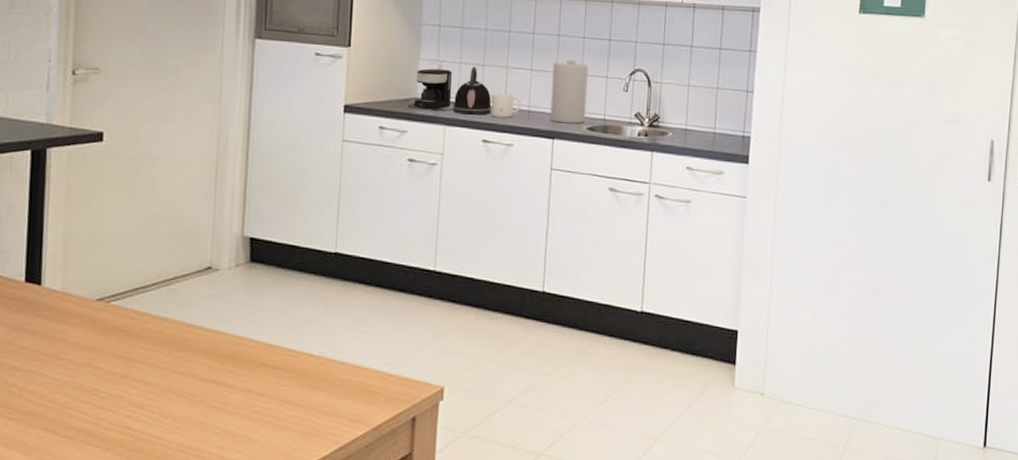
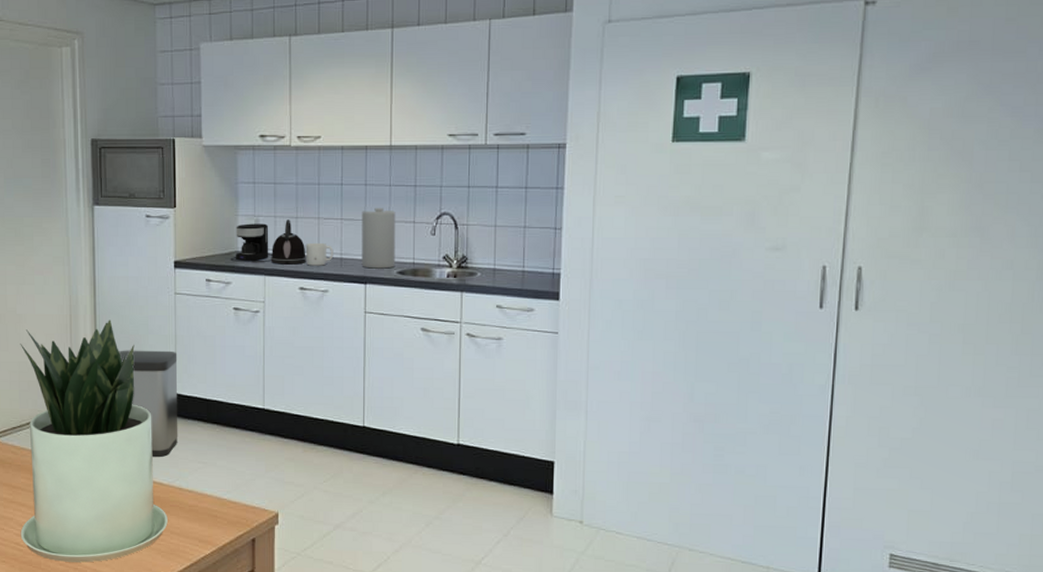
planter: none [132,167,316,449] -> present [20,320,168,563]
pedal bin: none [272,201,341,324] -> present [119,350,178,457]

